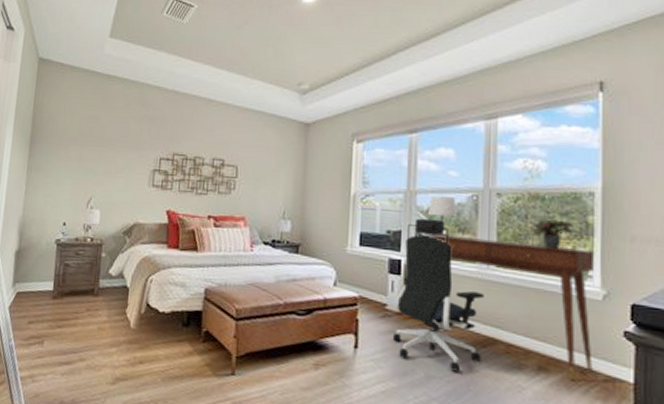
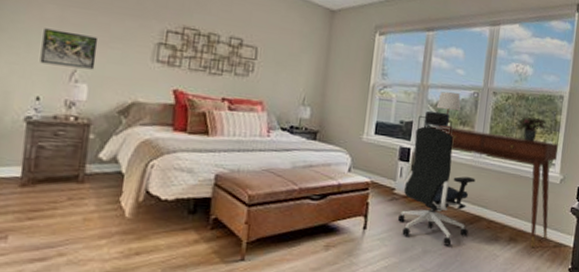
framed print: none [66,165,107,197] -> present [40,28,98,70]

